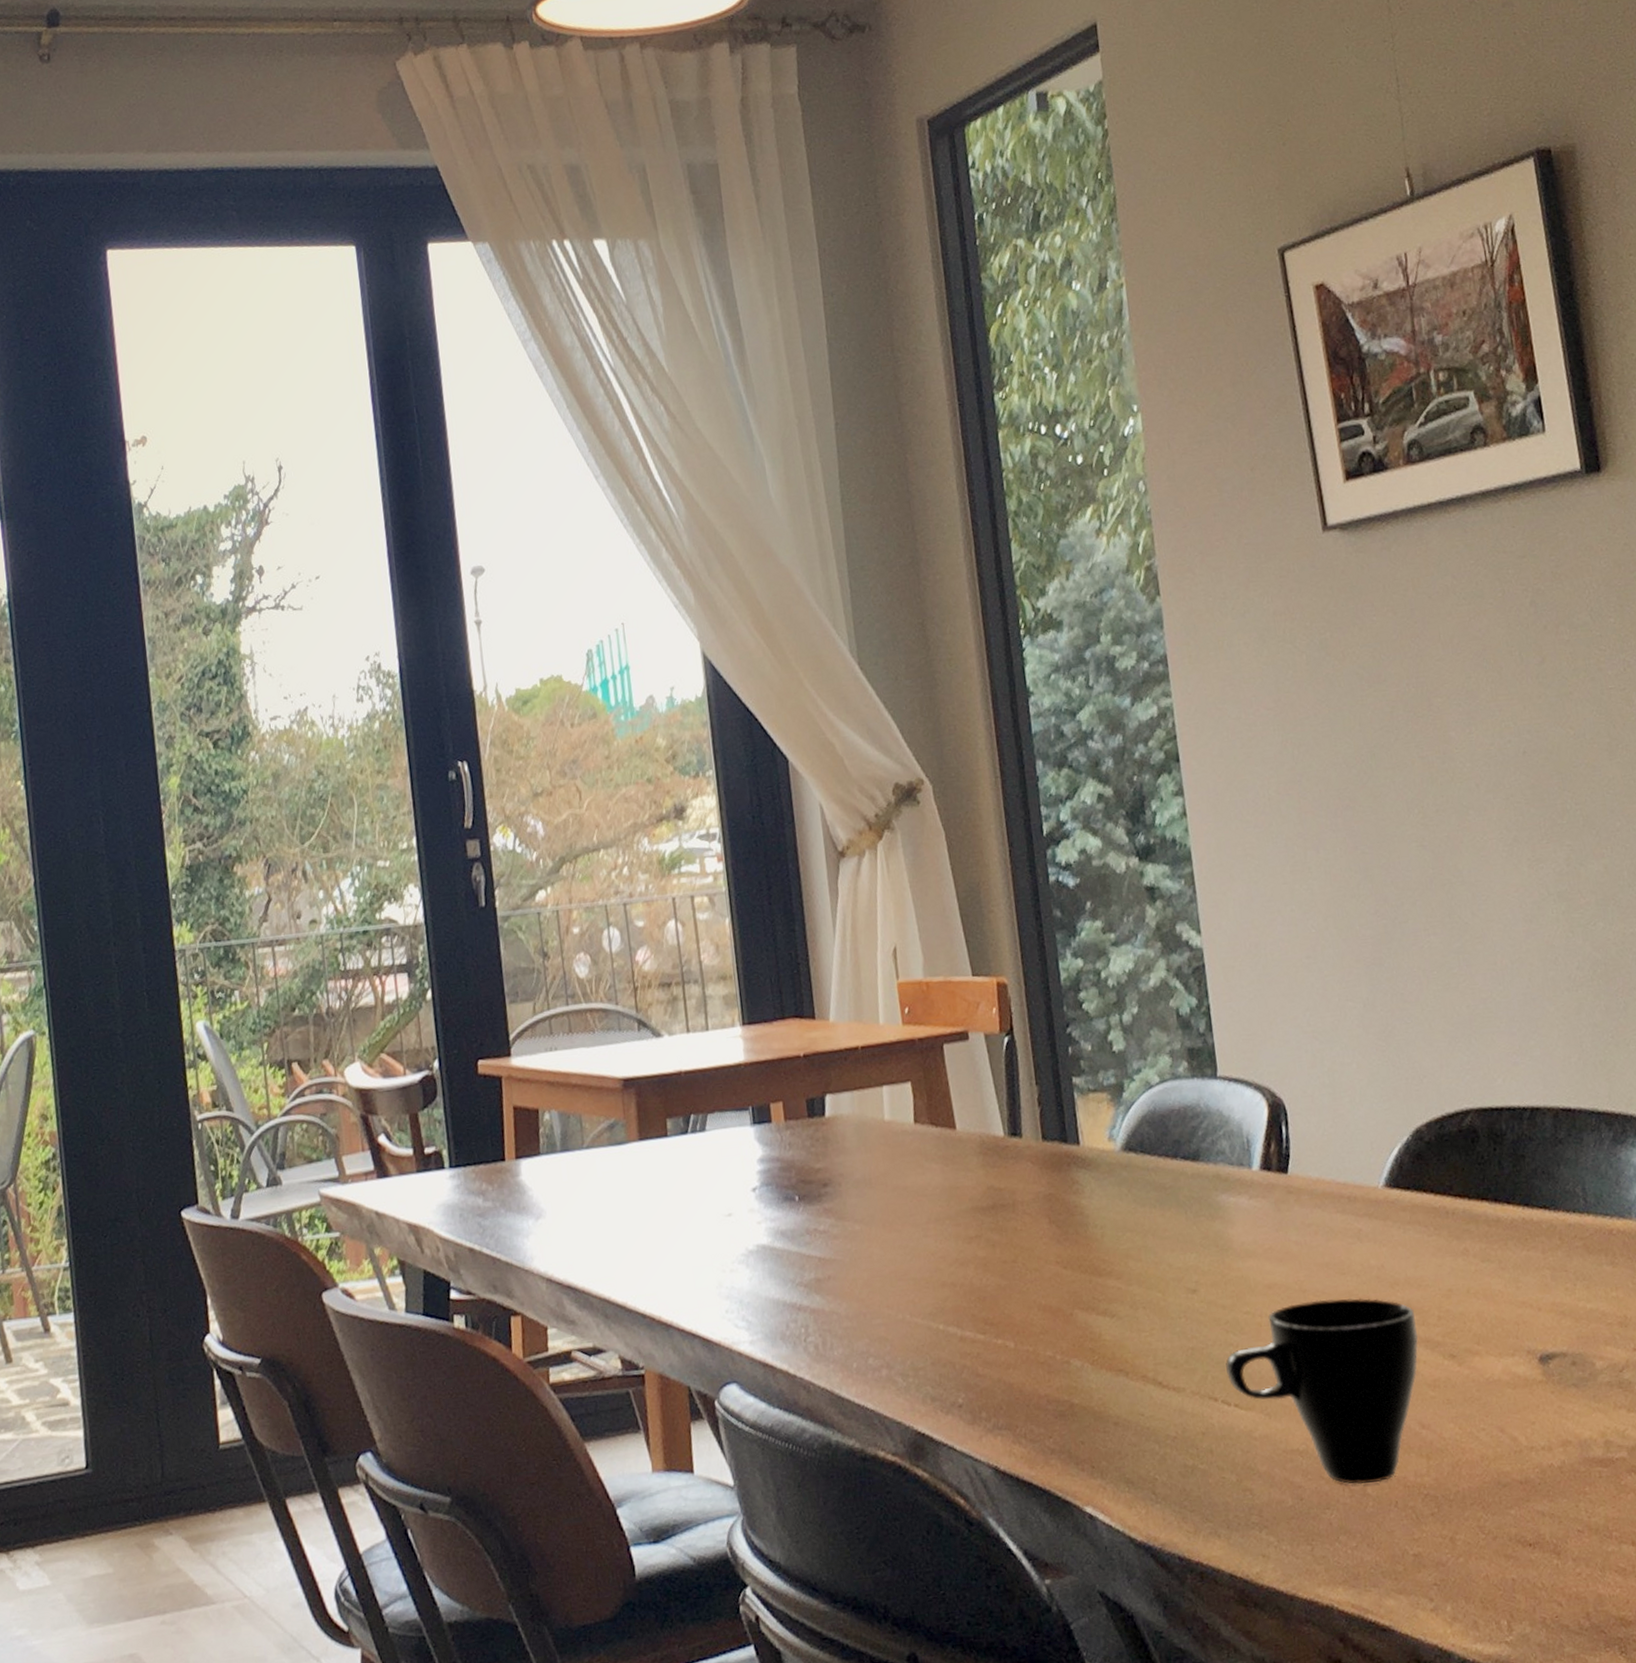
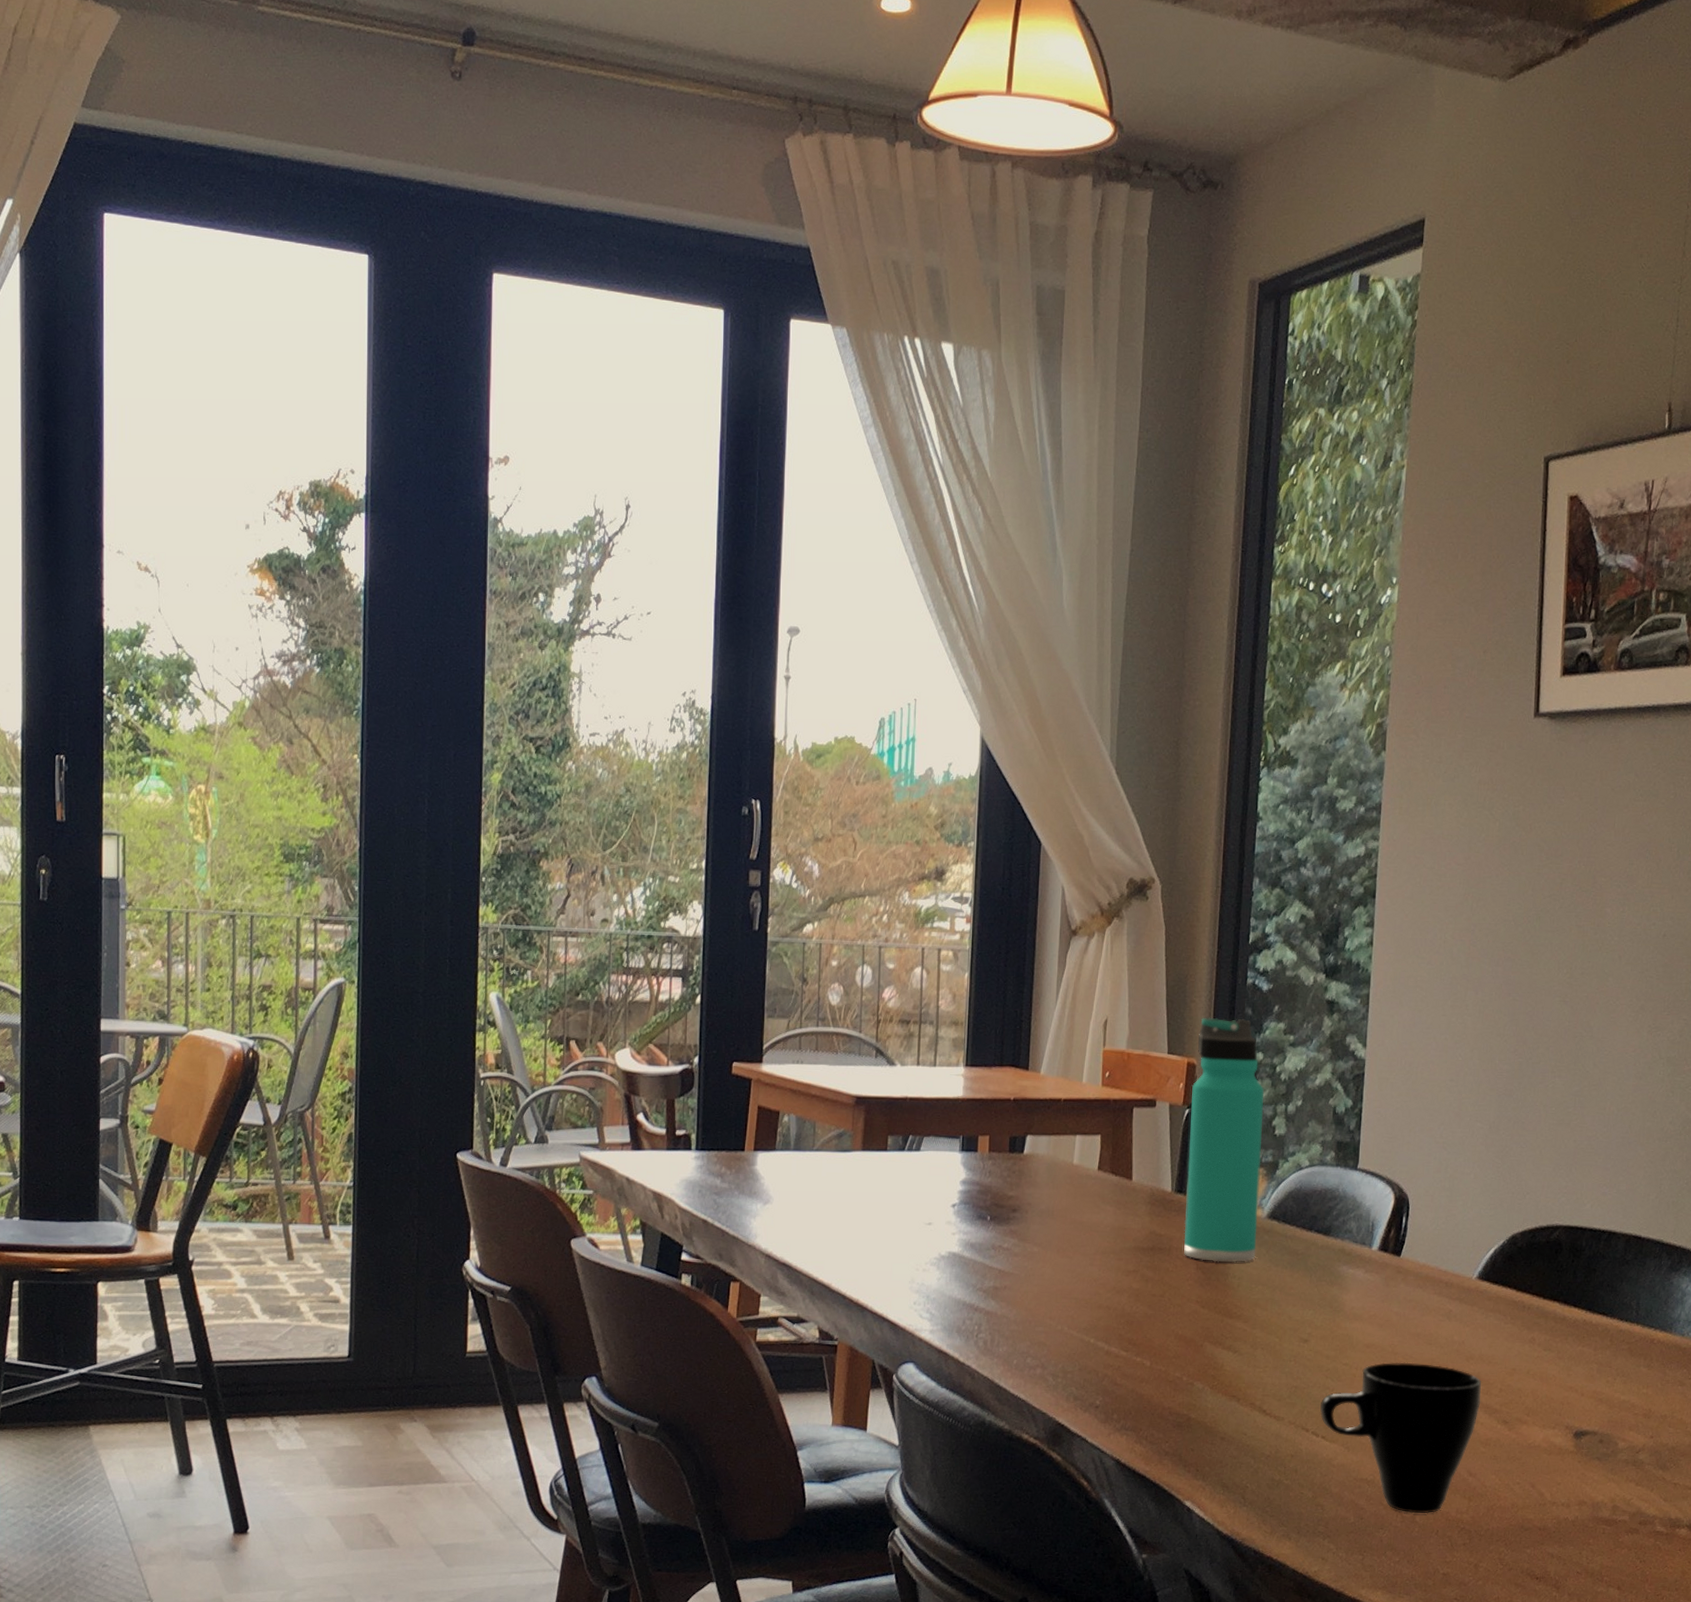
thermos bottle: none [1003,923,1117,1213] -> present [1183,1017,1265,1263]

